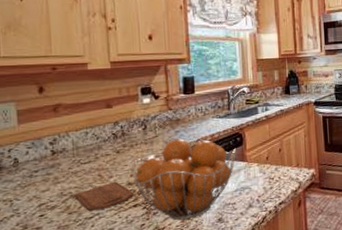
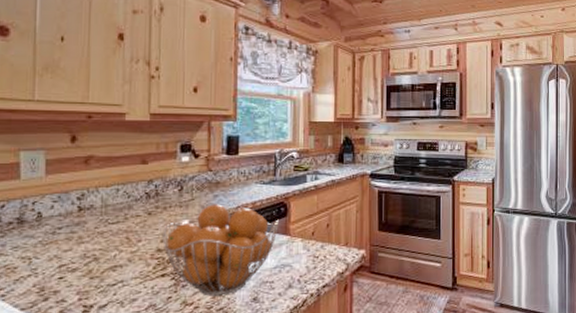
cutting board: present [74,181,135,211] -> none [98,246,164,277]

